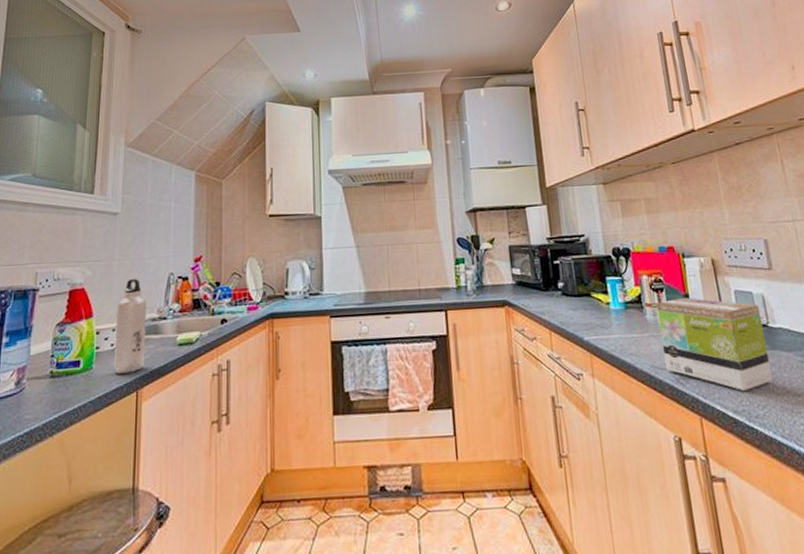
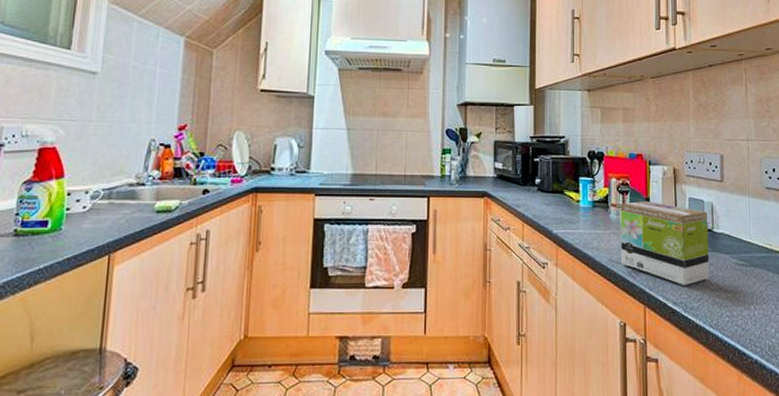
water bottle: present [114,278,147,374] -> none [85,141,125,237]

